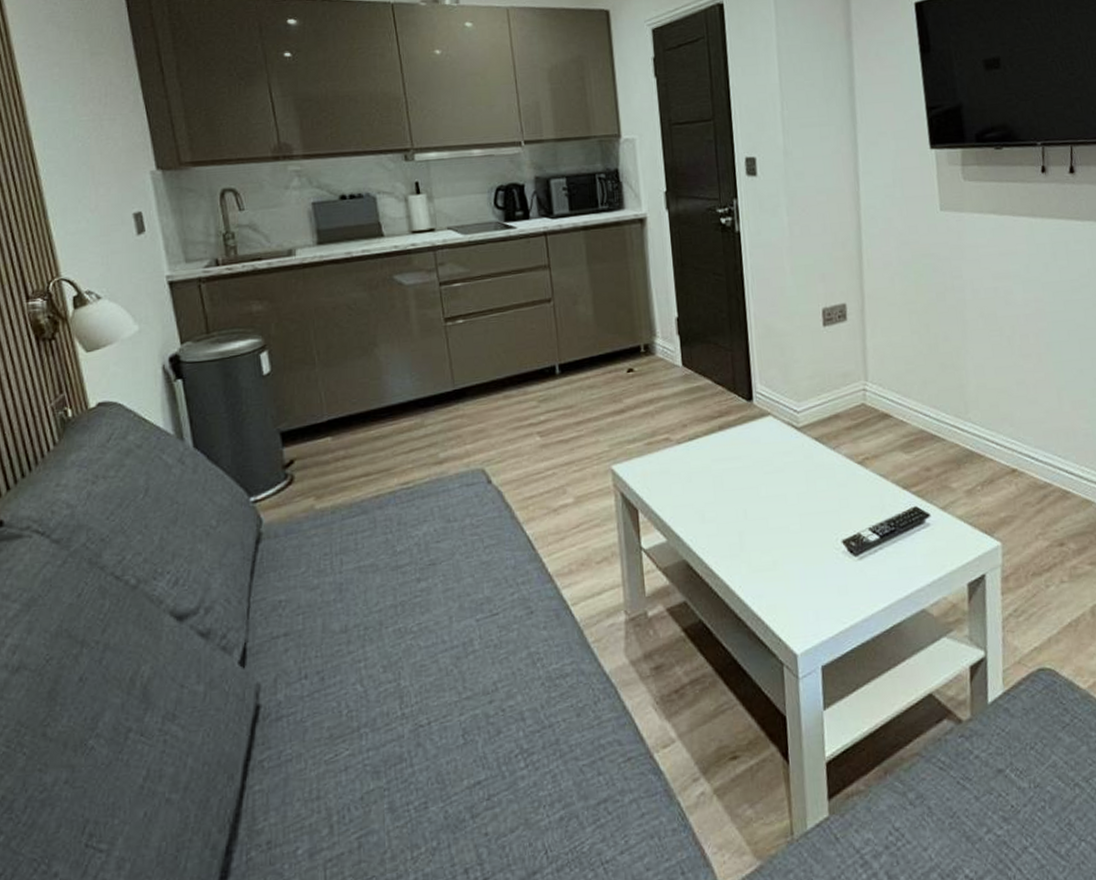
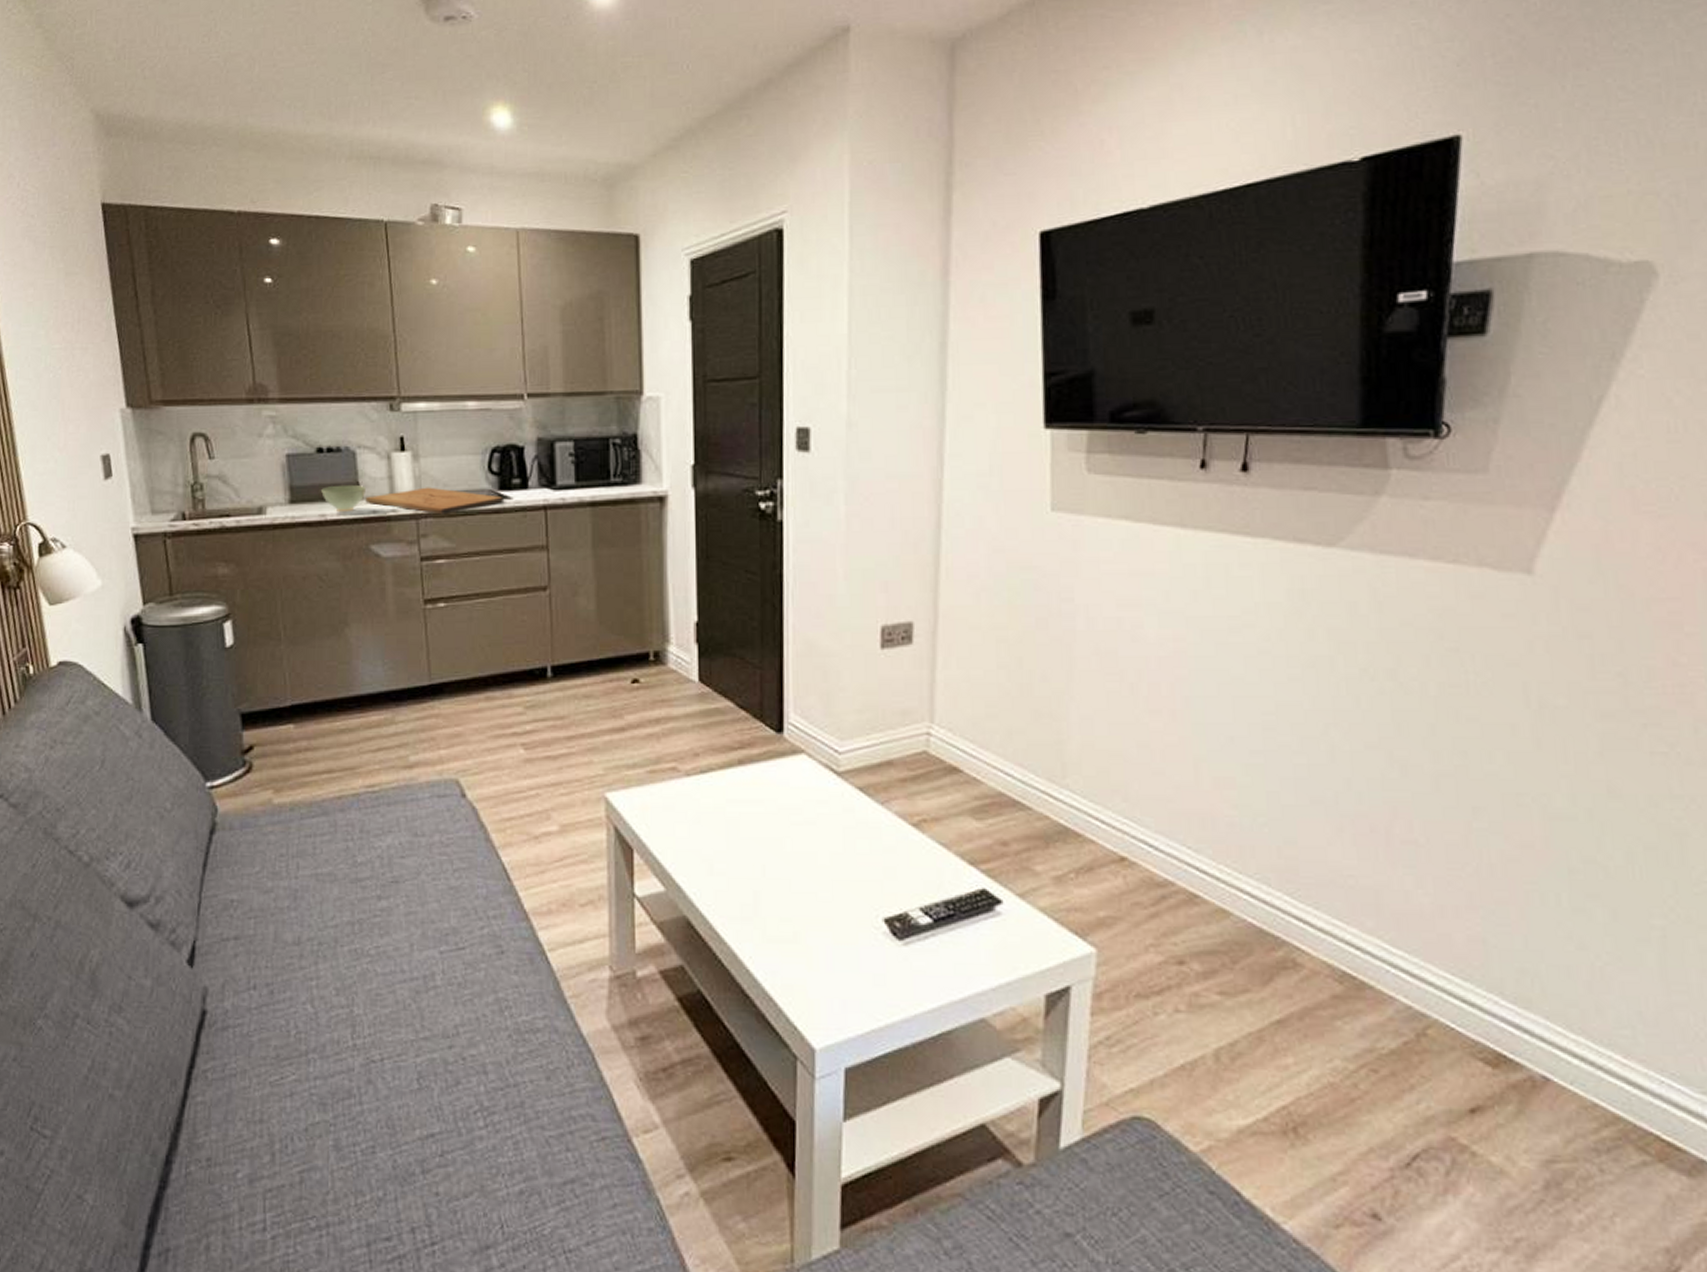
bowl: none [345,225,388,250] -> present [320,484,367,513]
cutting board: none [387,222,510,246] -> present [365,487,505,515]

